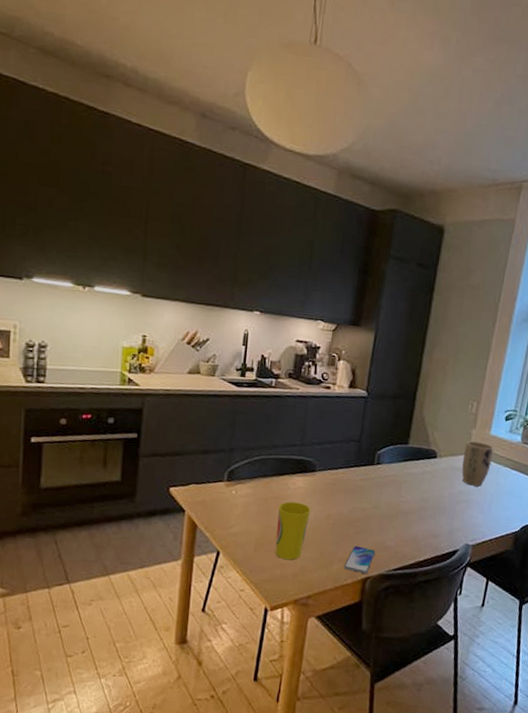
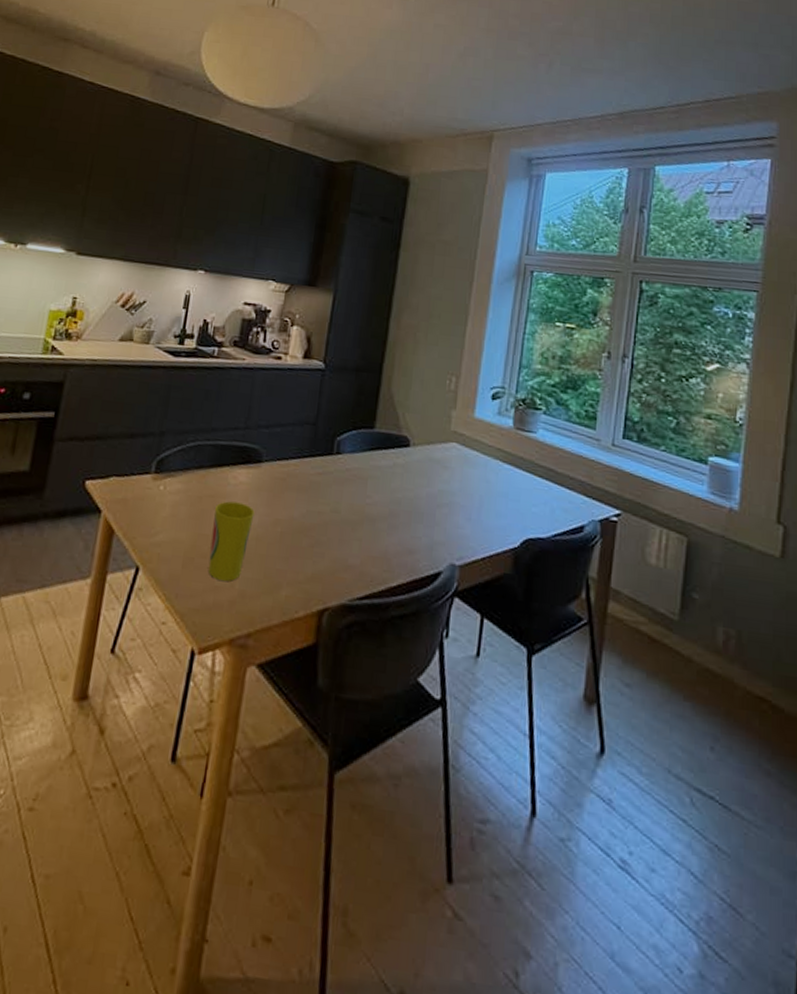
smartphone: present [344,546,376,574] -> none [294,563,335,603]
plant pot: present [461,441,494,487] -> none [441,425,481,485]

